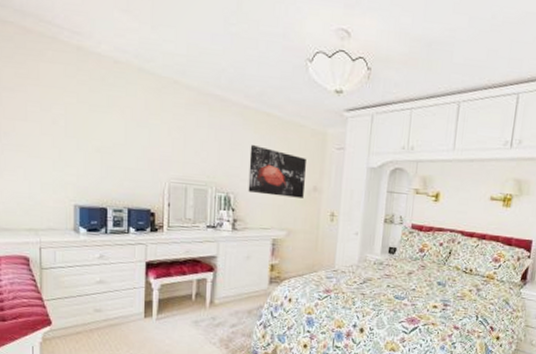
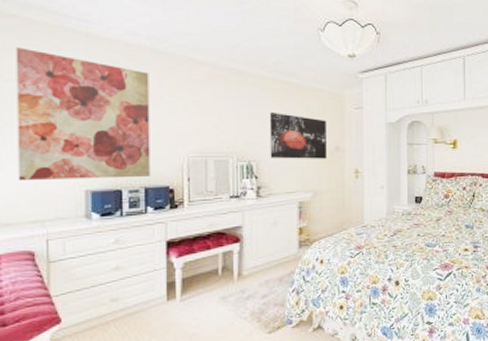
wall art: none [12,56,136,198] -> present [16,47,151,180]

